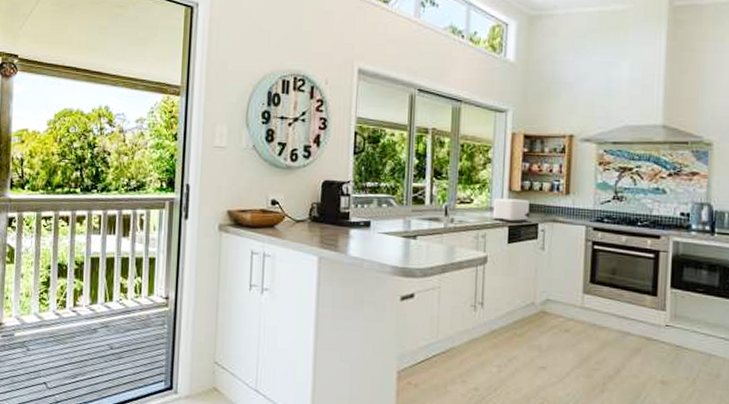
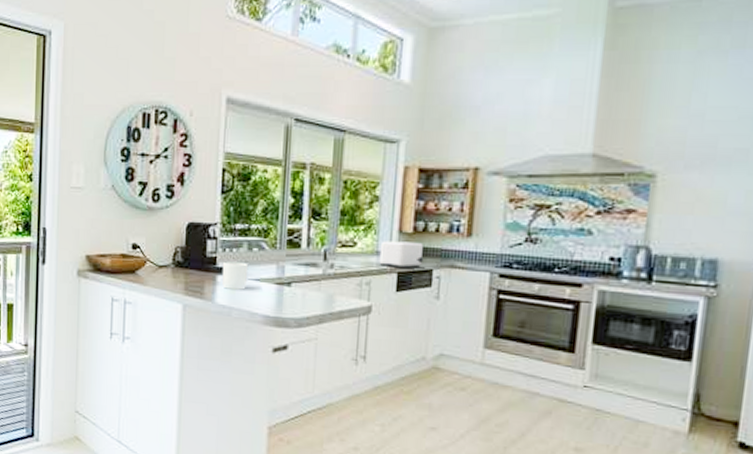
mug: none [354,216,379,243] -> present [221,261,249,290]

